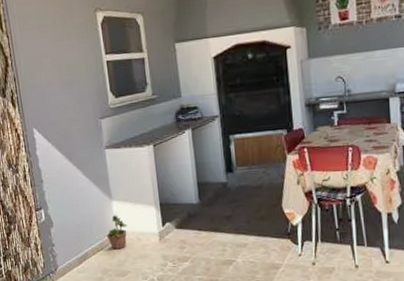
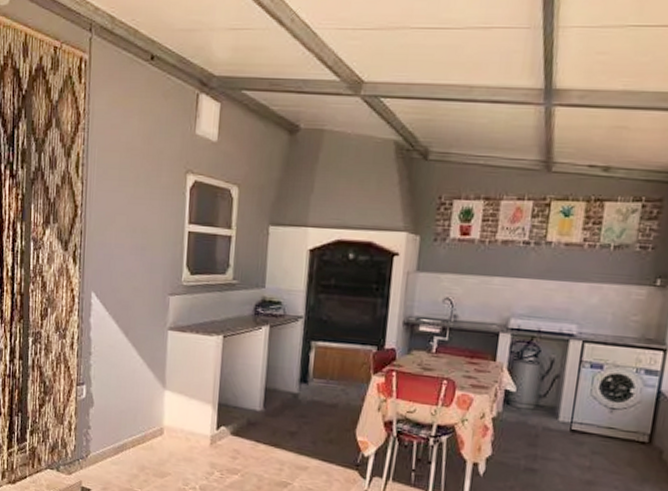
potted plant: present [106,213,128,250] -> none [151,404,177,447]

